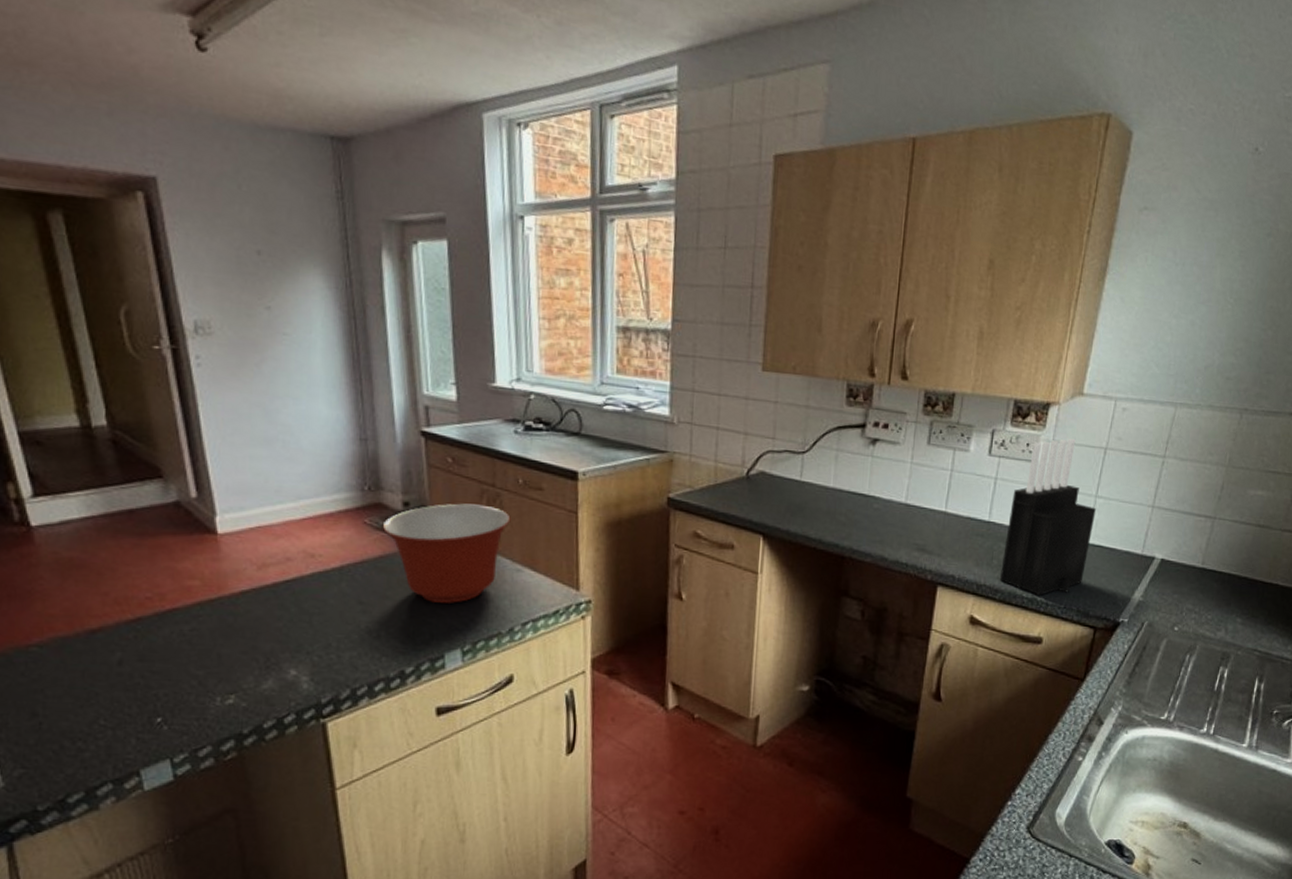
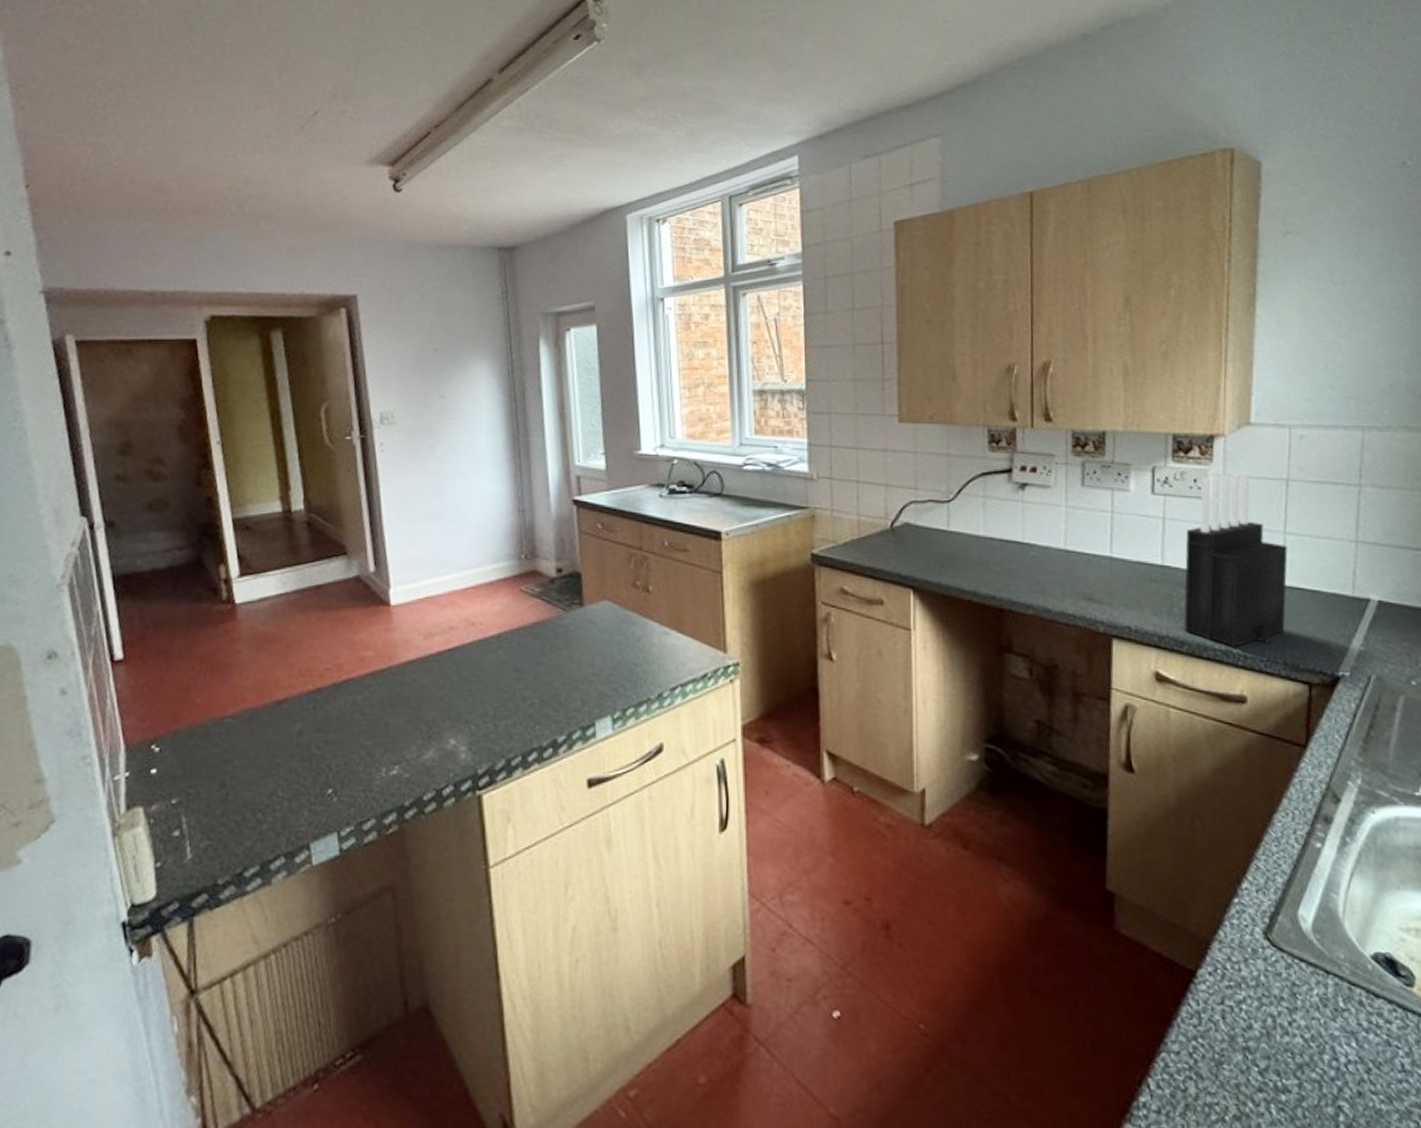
mixing bowl: present [382,503,511,603] -> none [537,568,658,669]

